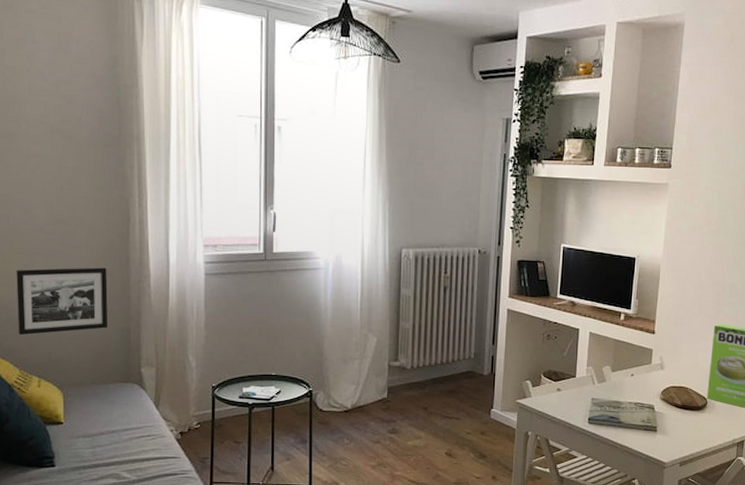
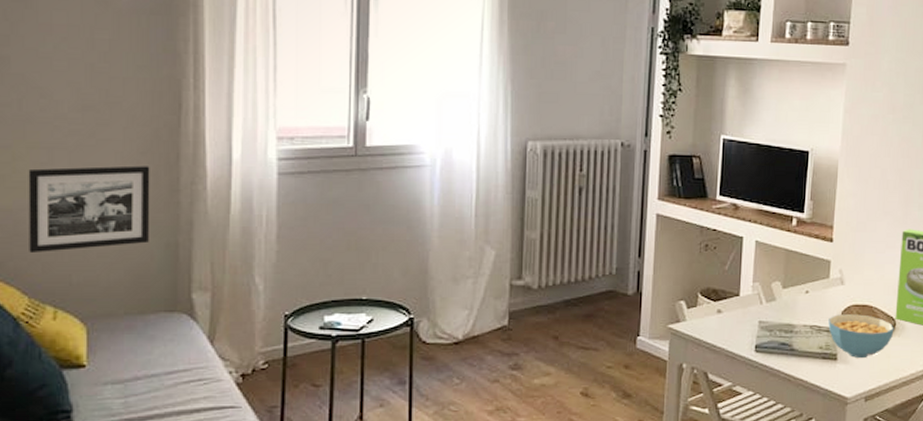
cereal bowl: none [650,394,706,430] -> present [828,314,894,358]

